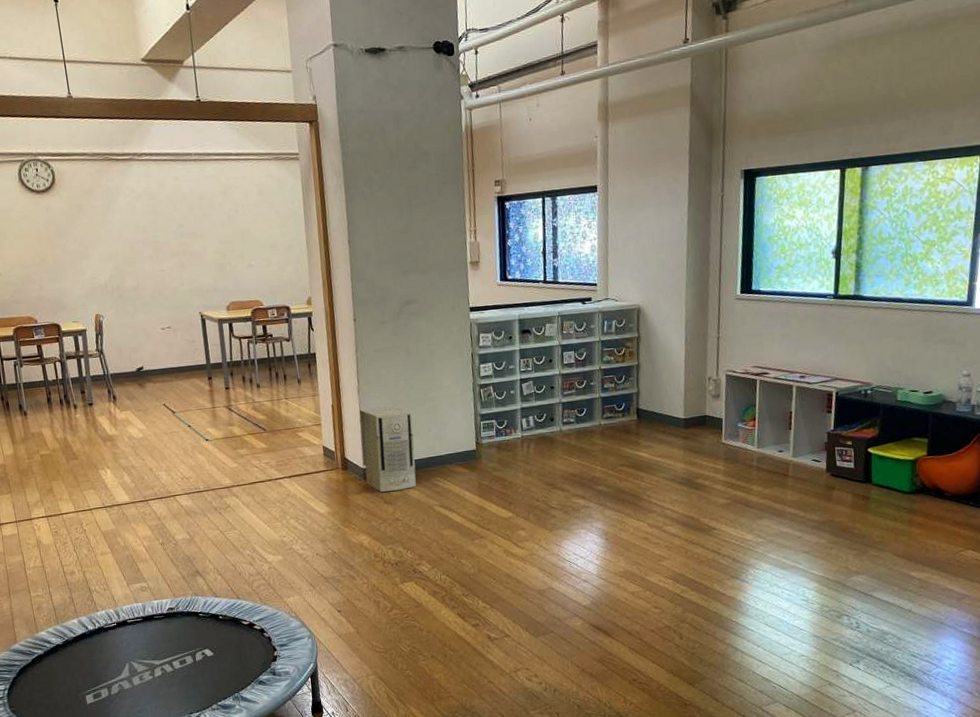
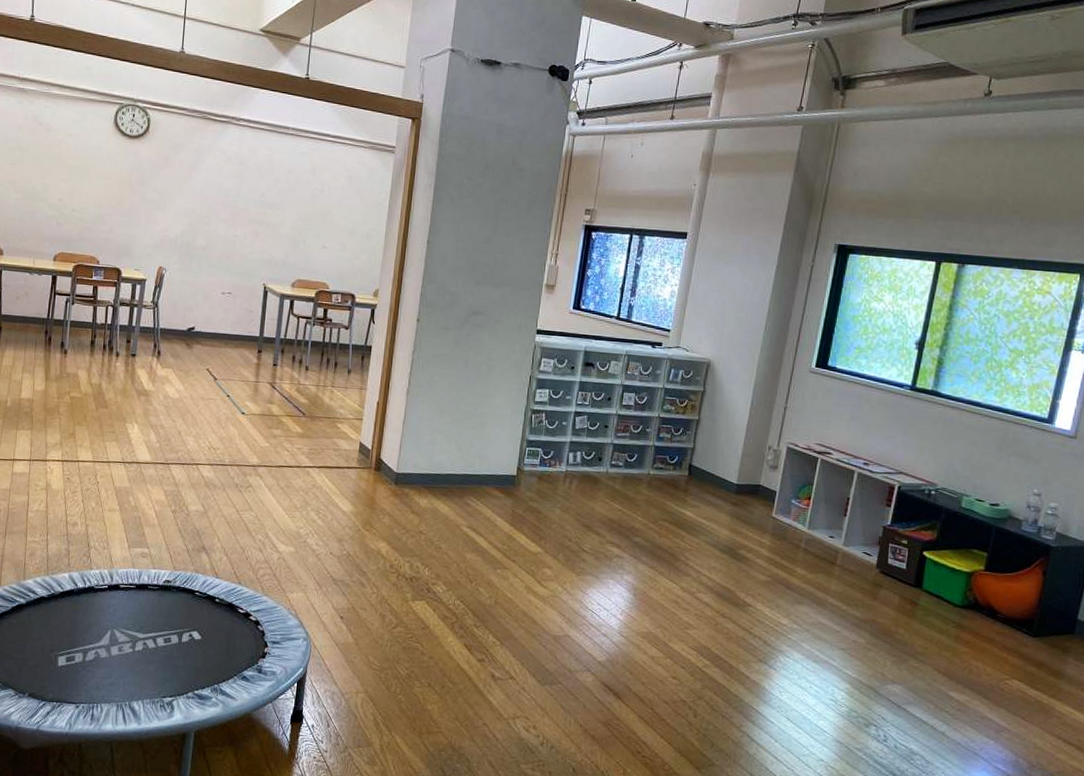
air purifier: present [359,406,416,492] -> none [396,411,458,503]

